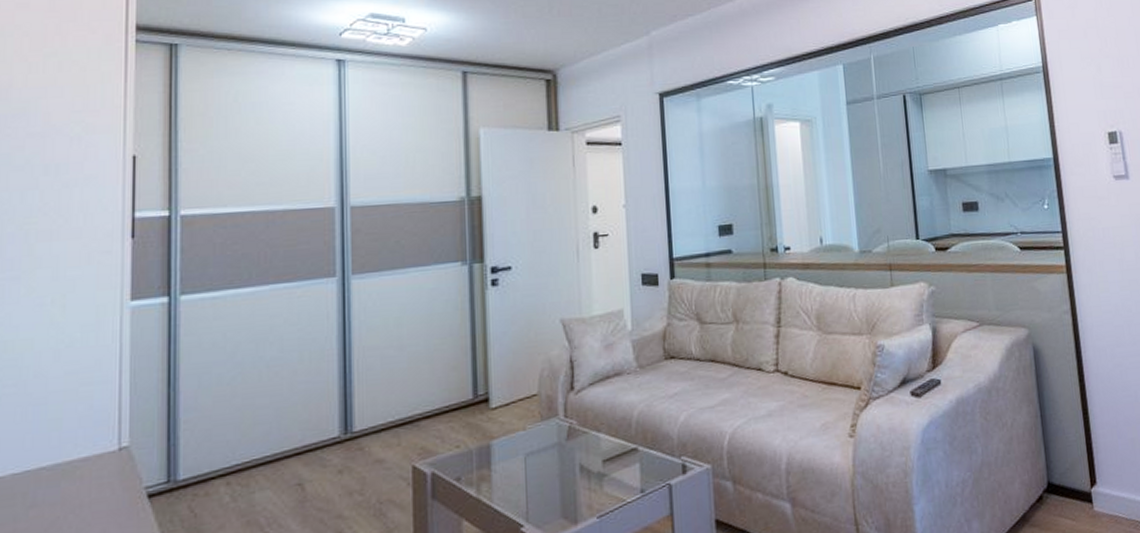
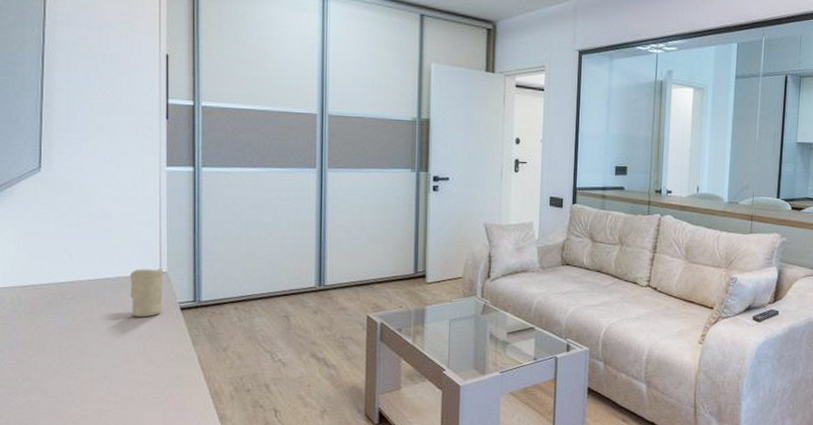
candle: none [74,442,123,519] -> present [130,268,163,317]

